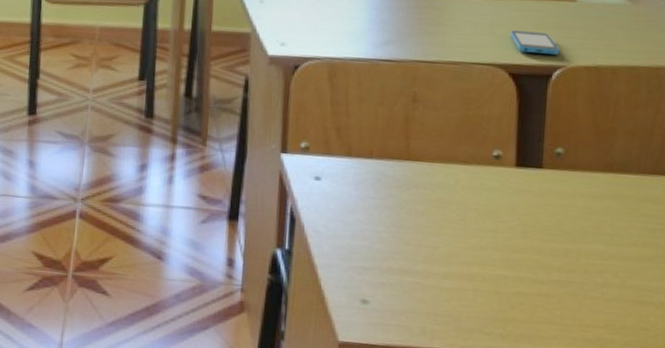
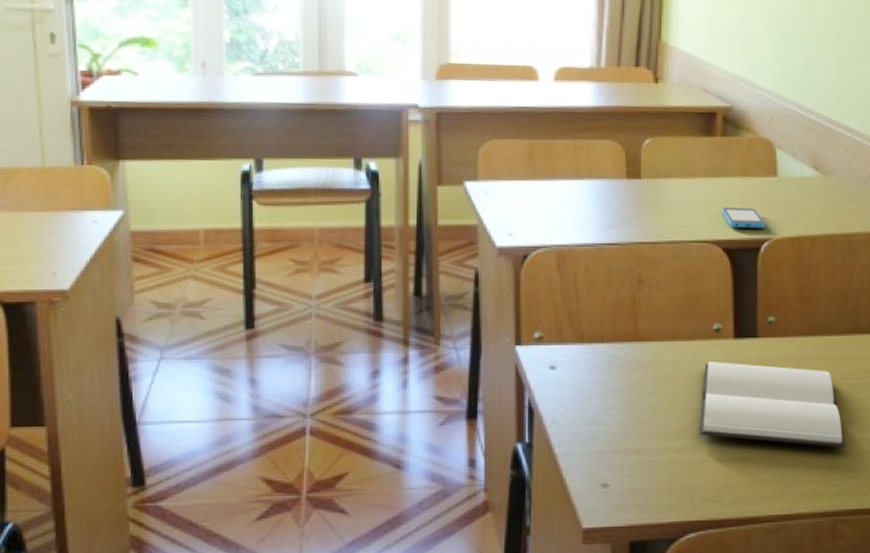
book: none [470,188,640,296] -> present [699,362,846,448]

